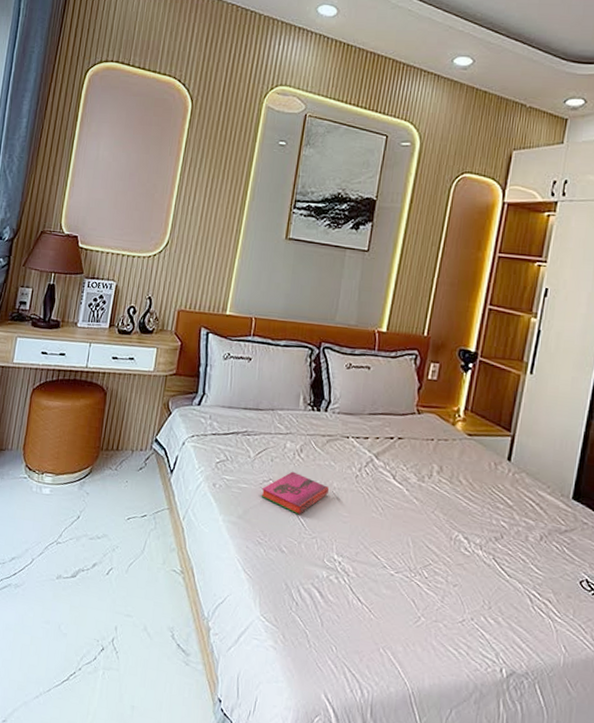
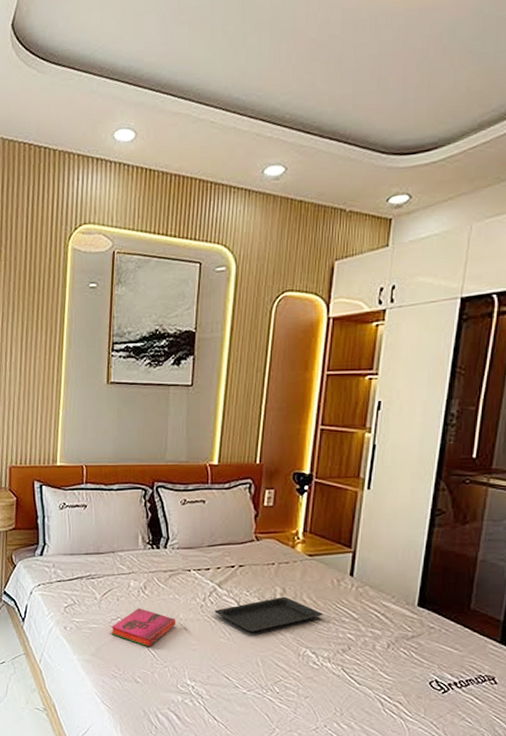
serving tray: none [369,474,479,511] -> present [215,596,323,633]

